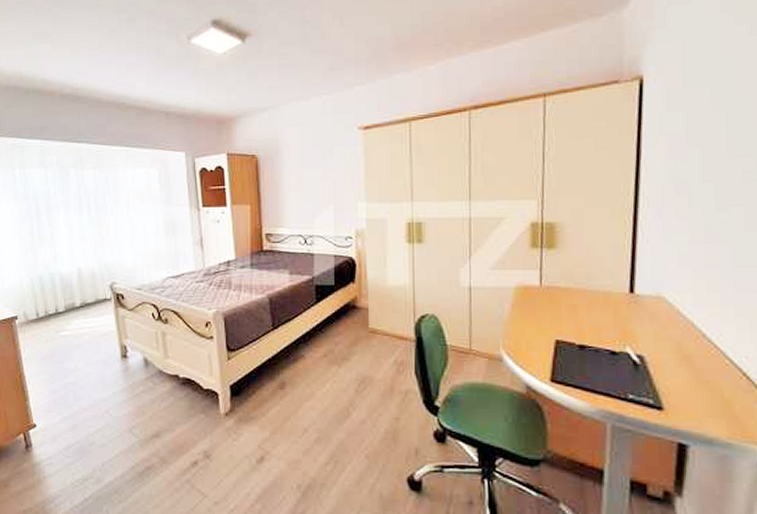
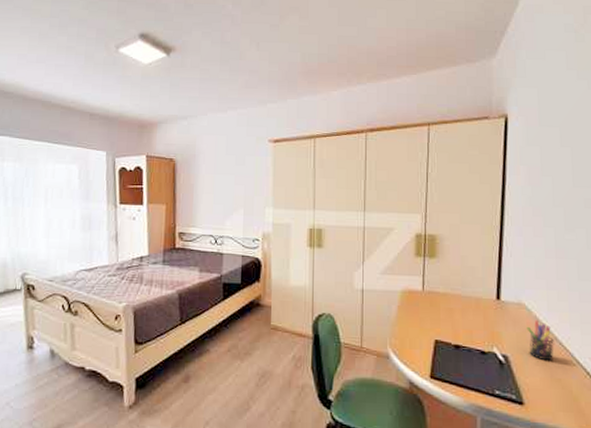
pen holder: none [667,314,702,361] -> present [526,319,554,361]

